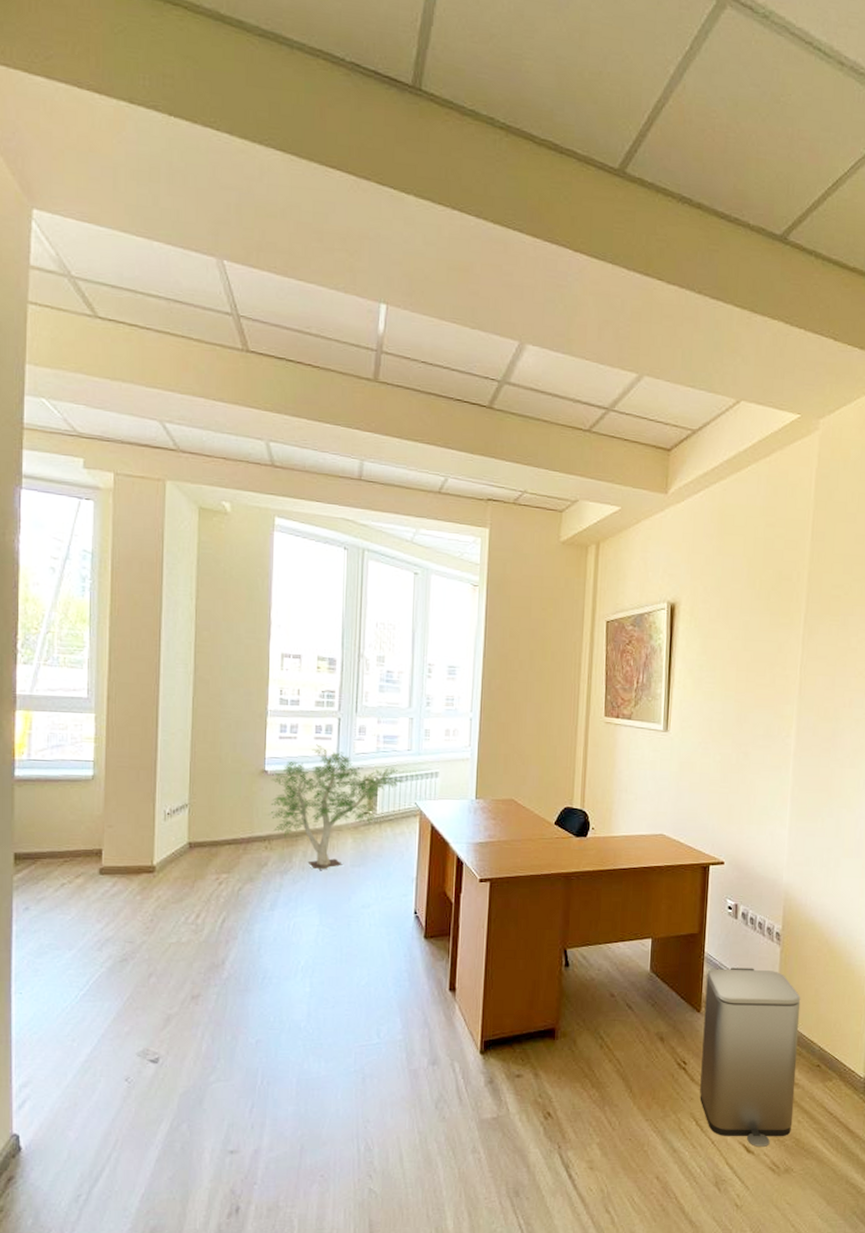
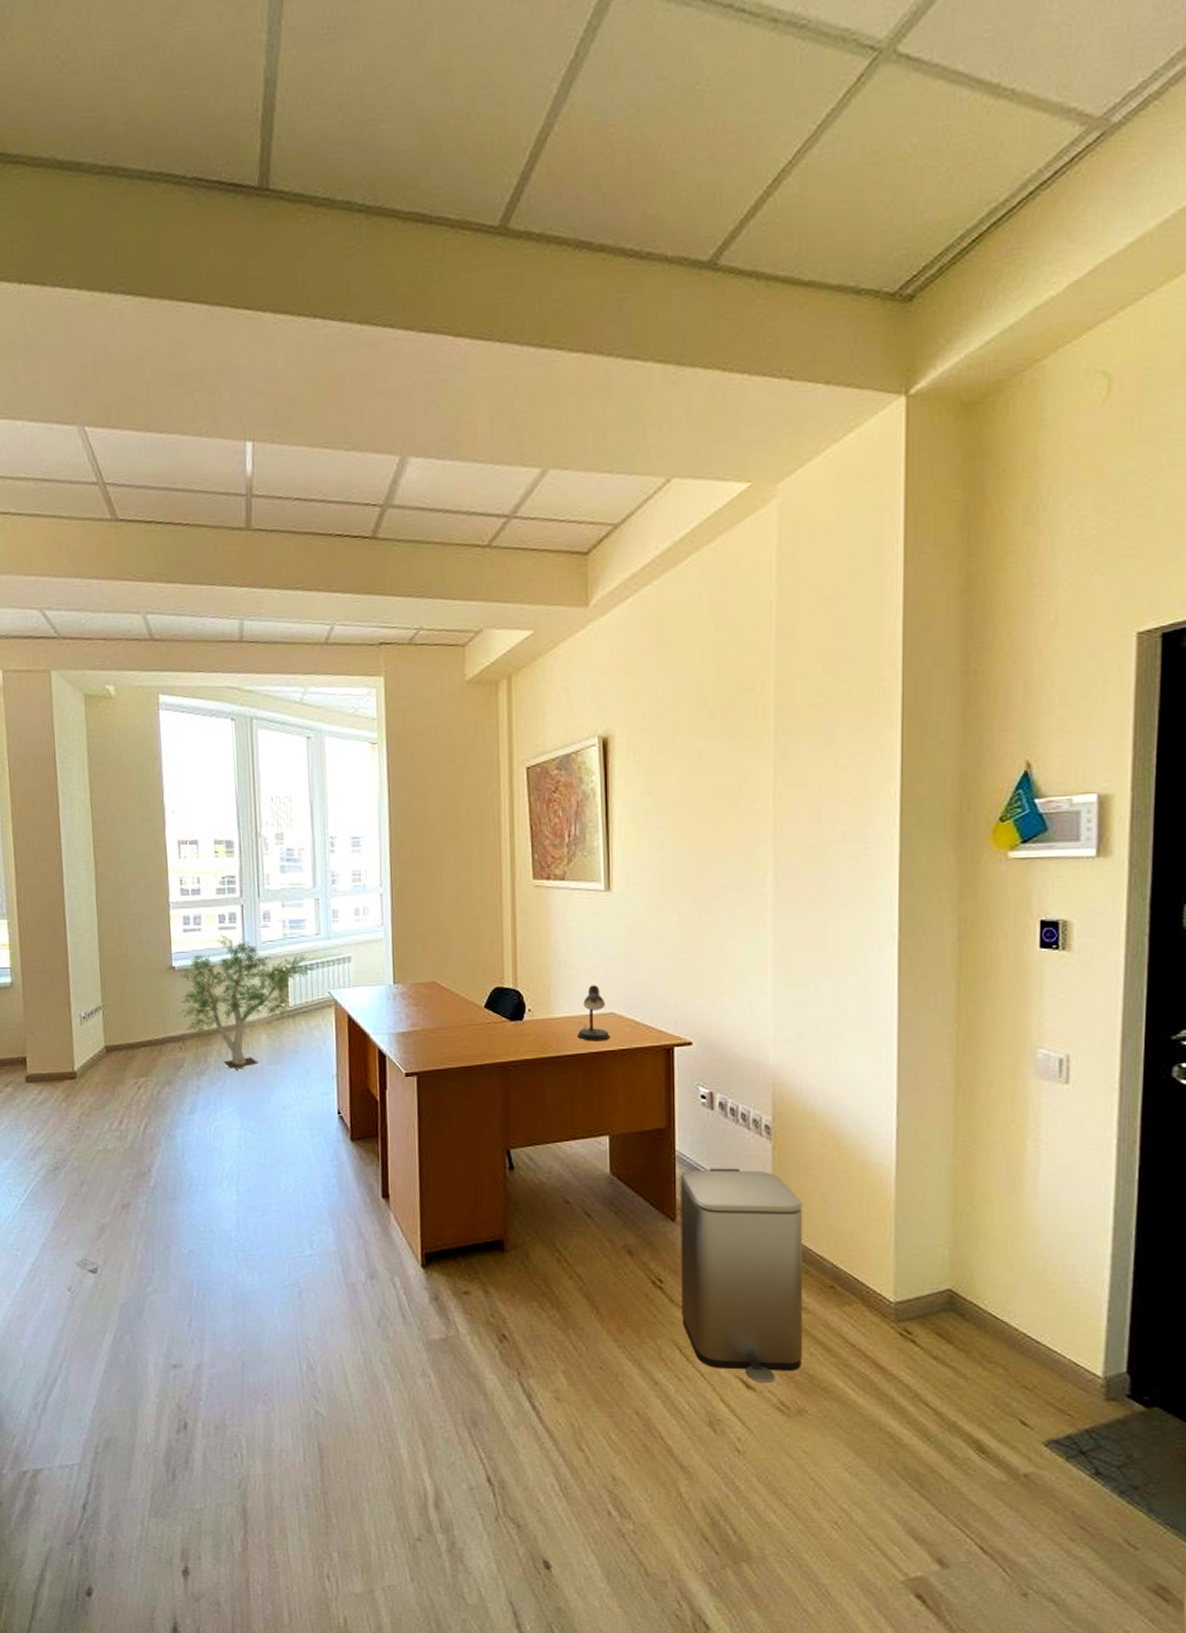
desk lamp: none [632,810,659,858] -> present [578,985,610,1042]

